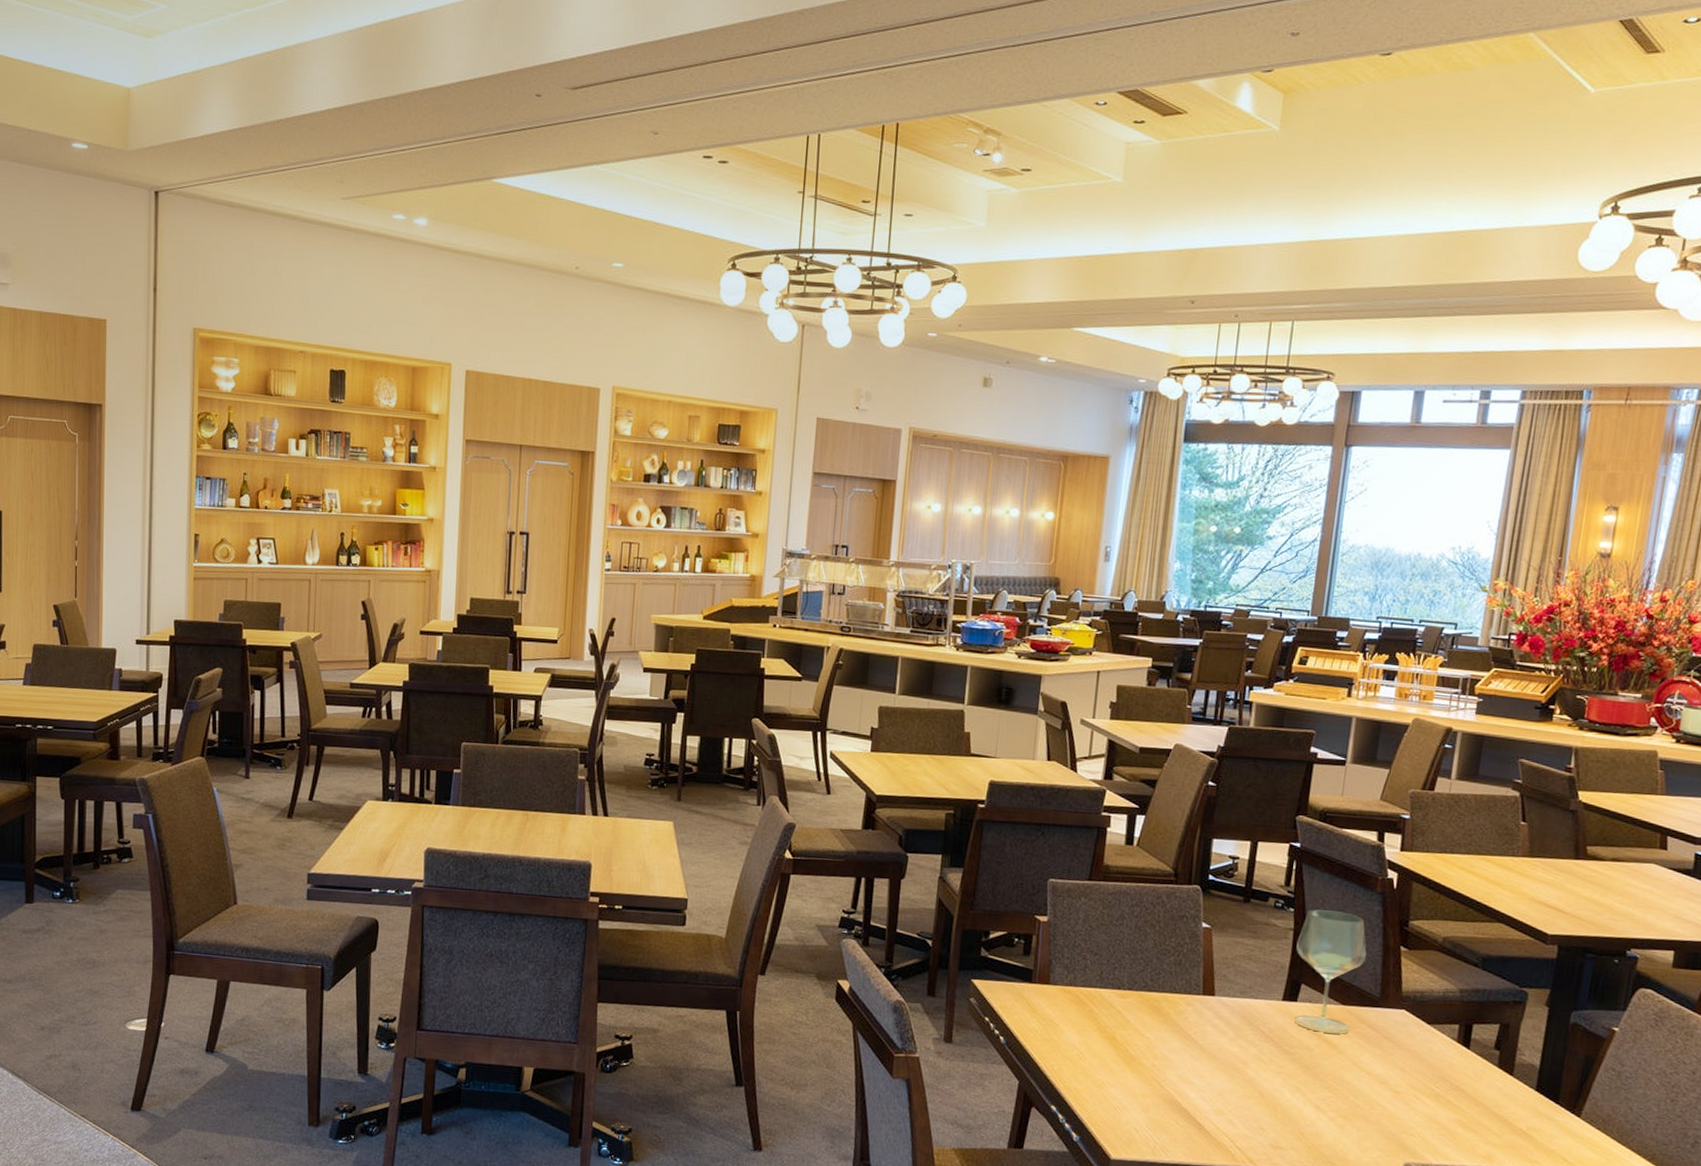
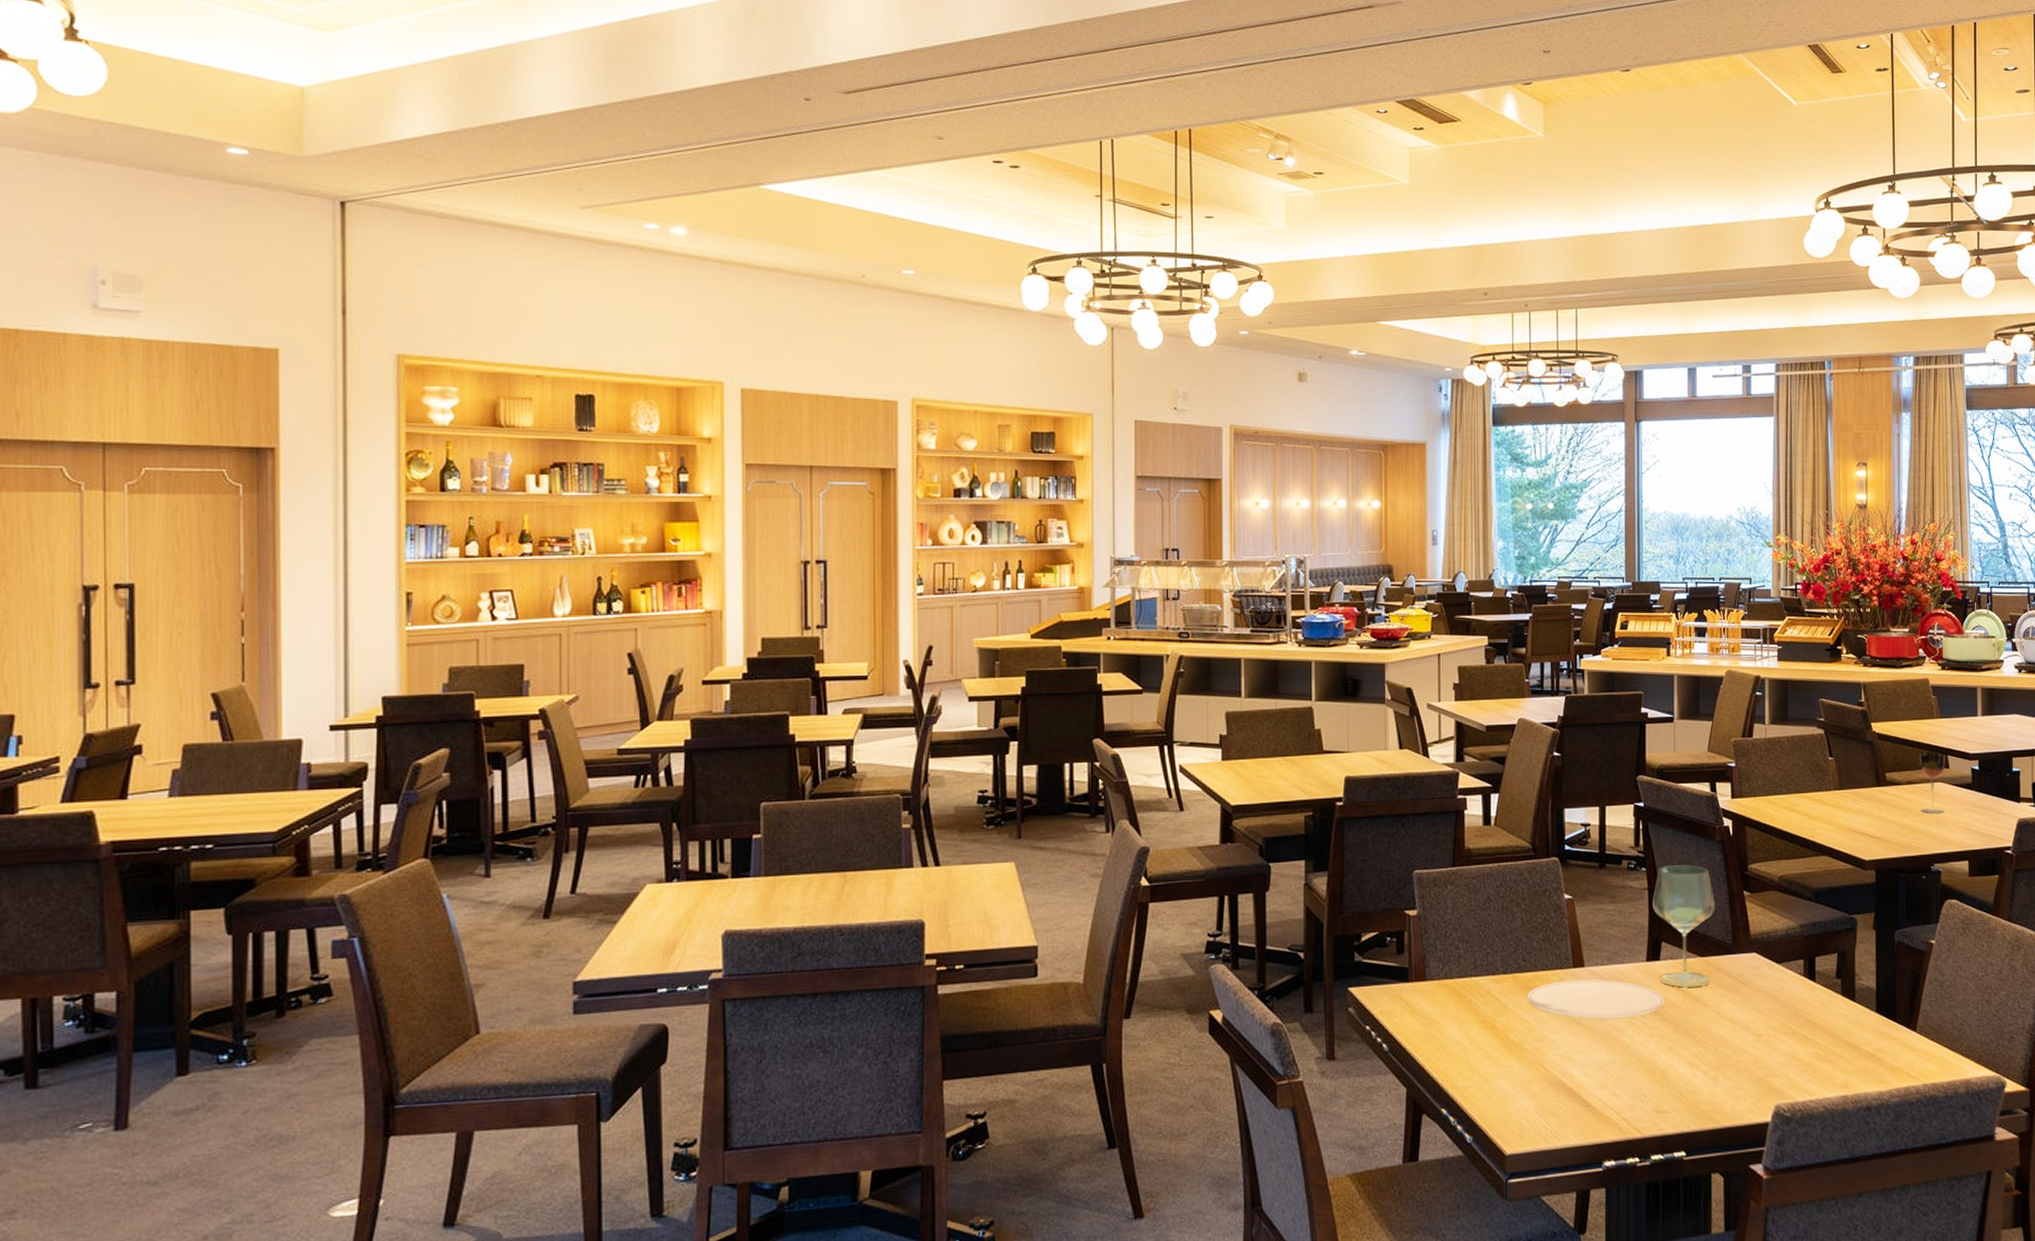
plate: none [1150,1005,1298,1054] -> present [1526,979,1665,1021]
wineglass: none [1624,829,1664,897] -> present [1920,751,1945,814]

